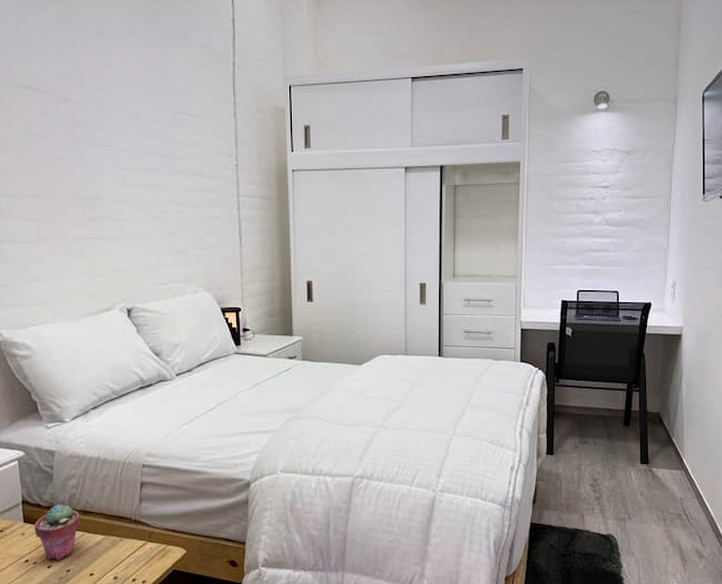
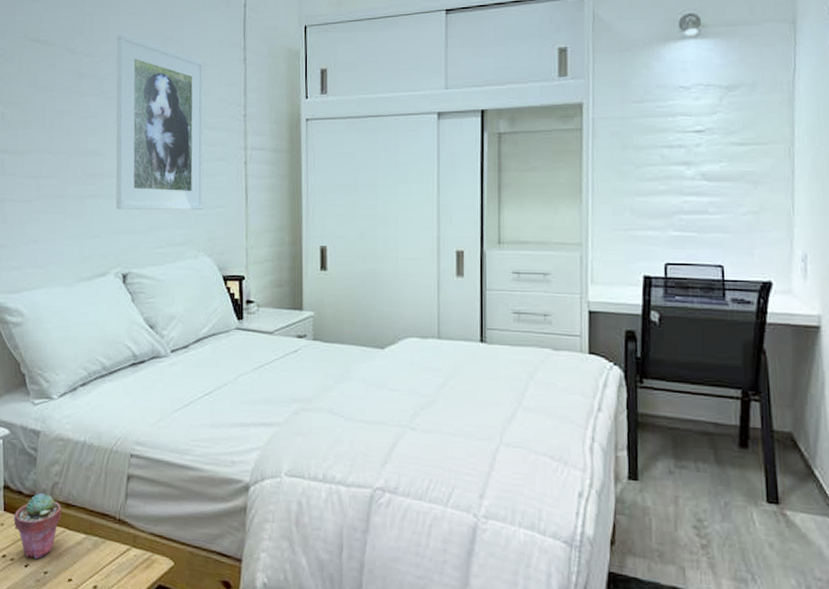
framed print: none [110,83,201,250] -> present [115,32,205,210]

